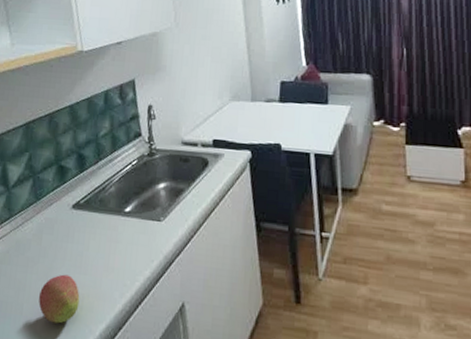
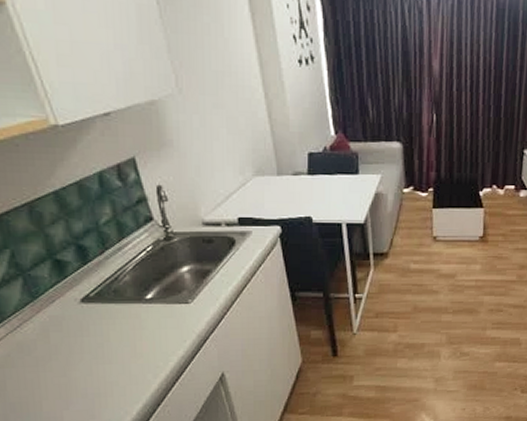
fruit: present [38,274,80,324] -> none [59,367,109,412]

